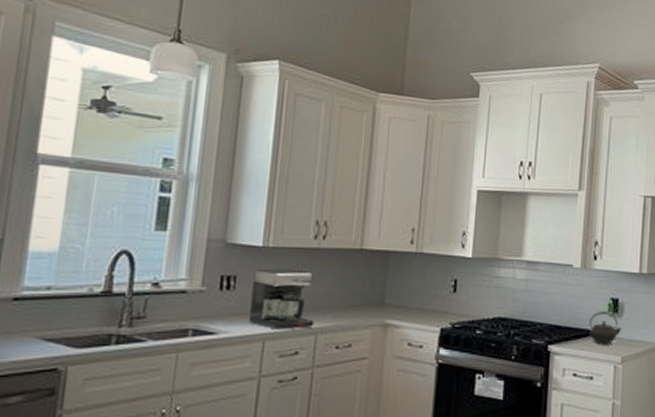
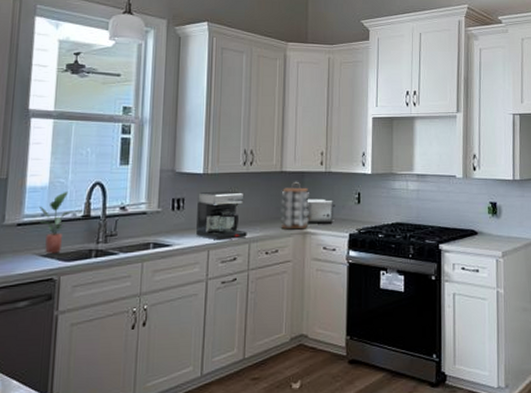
potted plant: none [44,260,90,337] -> present [40,192,74,253]
spice rack: none [356,263,394,321] -> present [280,182,309,230]
toaster: none [387,283,426,315] -> present [305,198,336,224]
kettle: present [589,312,622,344] -> none [473,214,501,241]

